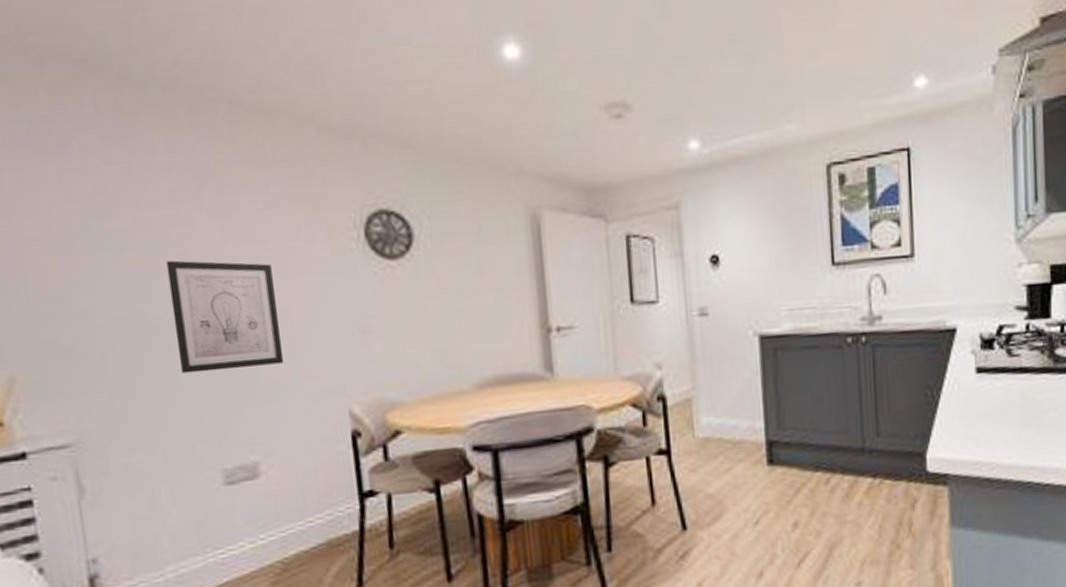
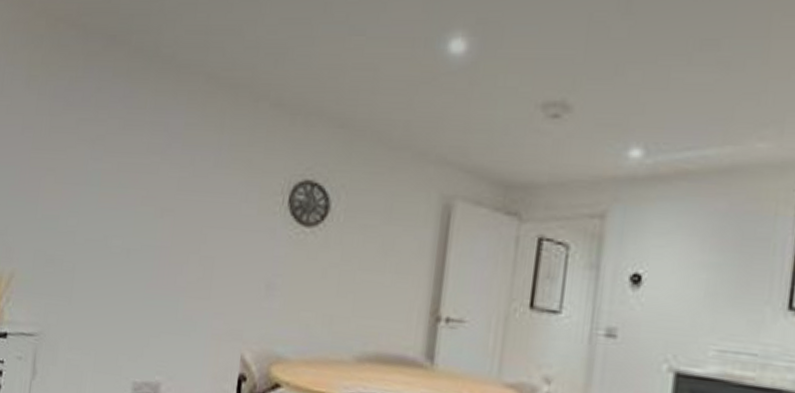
wall art: present [166,260,284,374] -> none [122,200,208,302]

